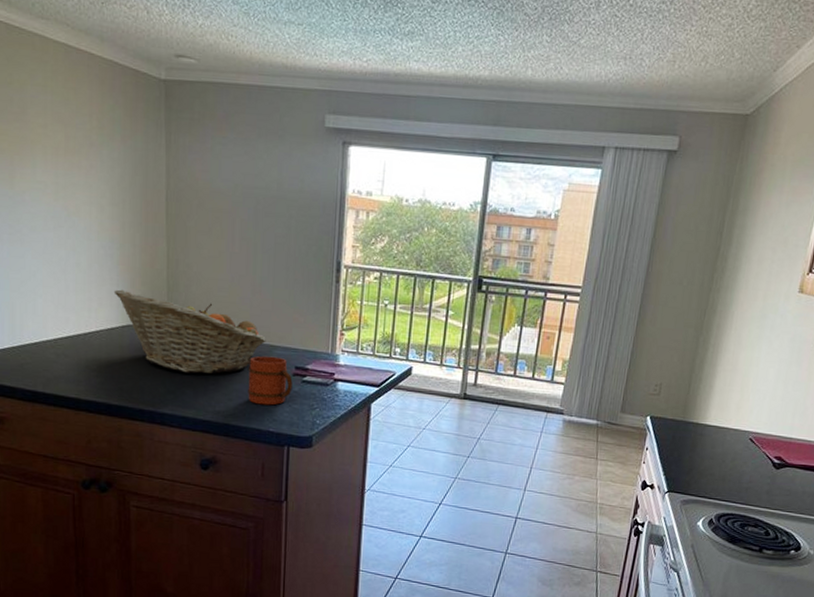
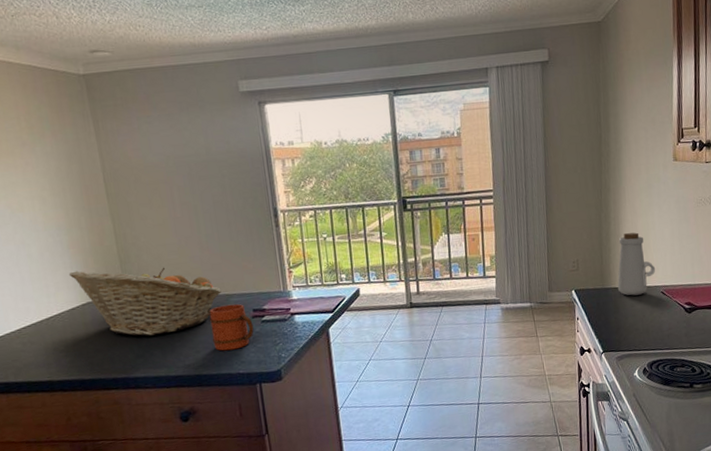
bottle: none [700,365,750,437] -> present [617,232,656,296]

